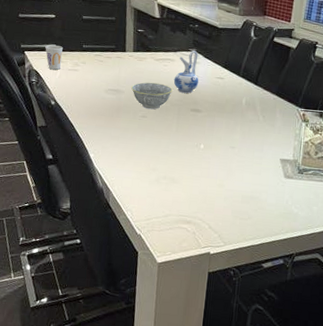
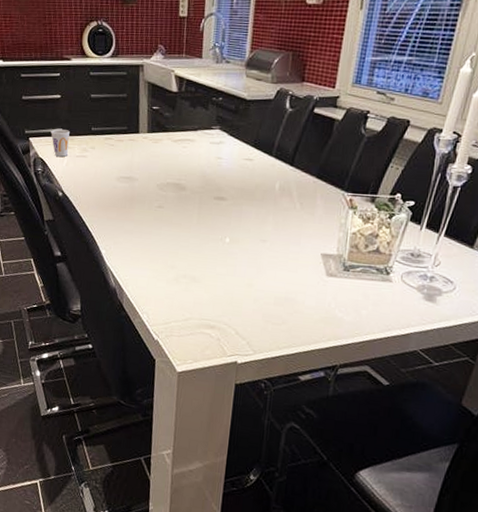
bowl: present [131,82,173,110] -> none [146,167,193,199]
ceramic pitcher: present [173,51,199,93] -> none [194,128,224,179]

